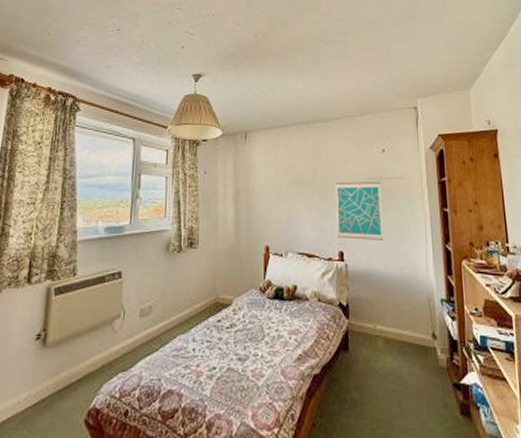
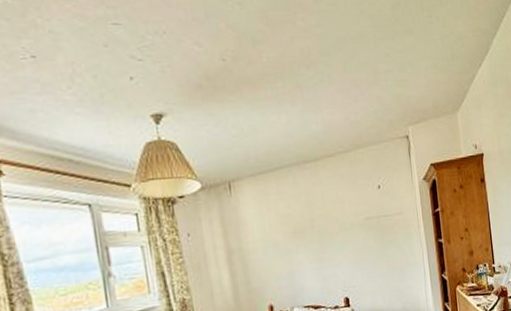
wall art: present [335,181,384,240] -> none [334,220,386,284]

